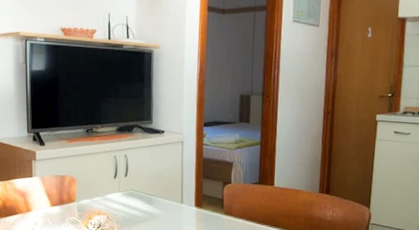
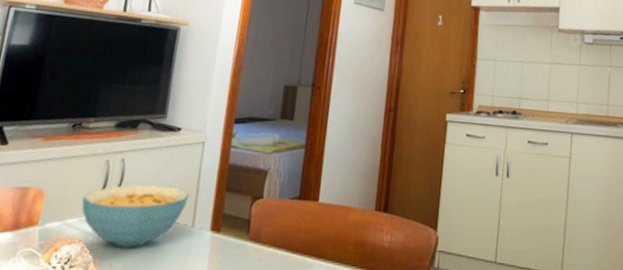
cereal bowl: none [101,173,176,218] -> present [81,184,190,248]

